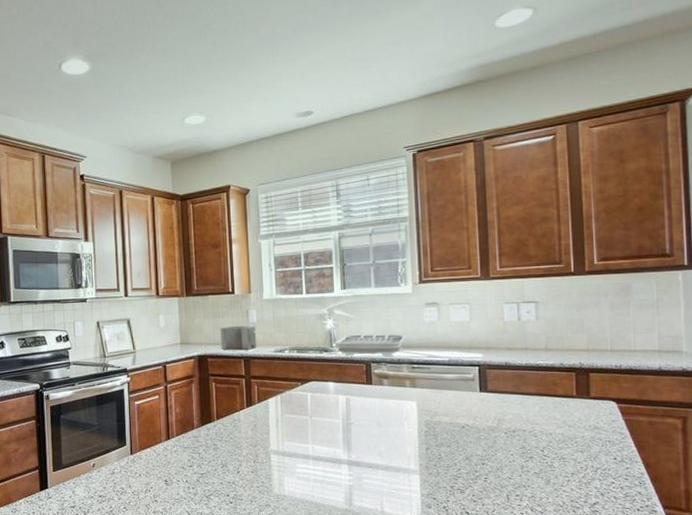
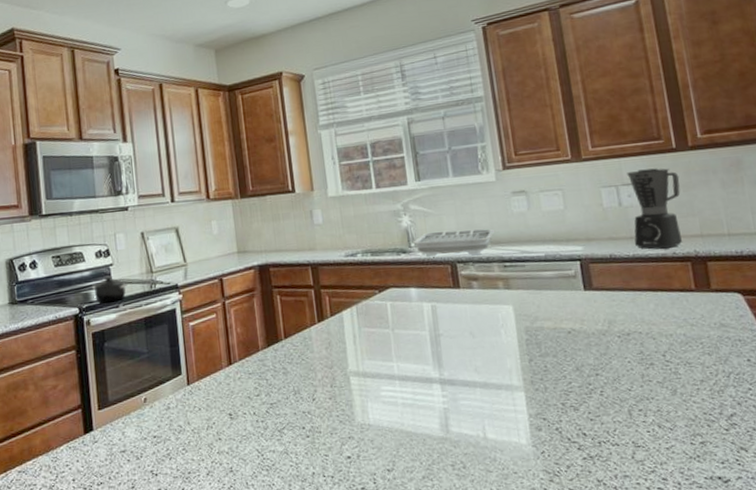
saucepan: none [51,357,84,381] -> present [91,275,129,304]
toaster: present [220,325,257,352] -> none [281,227,325,259]
blender: none [528,289,574,361] -> present [627,168,682,250]

